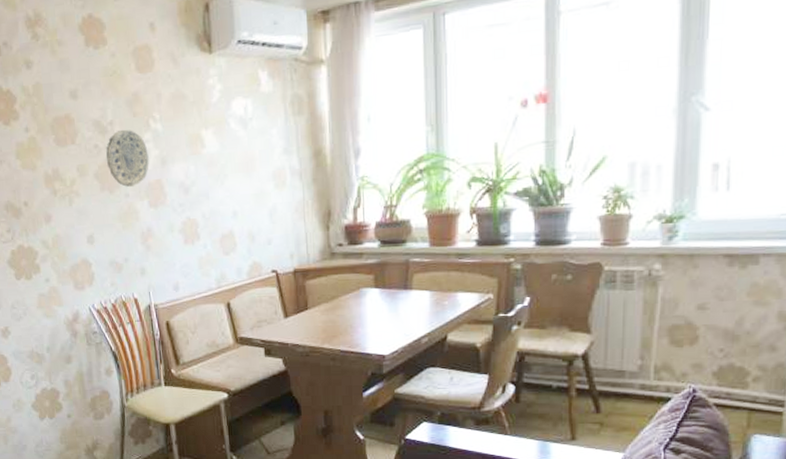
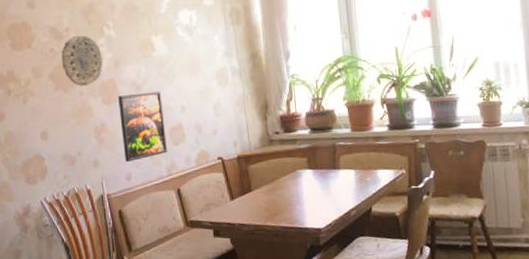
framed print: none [165,194,217,271] -> present [118,91,167,162]

